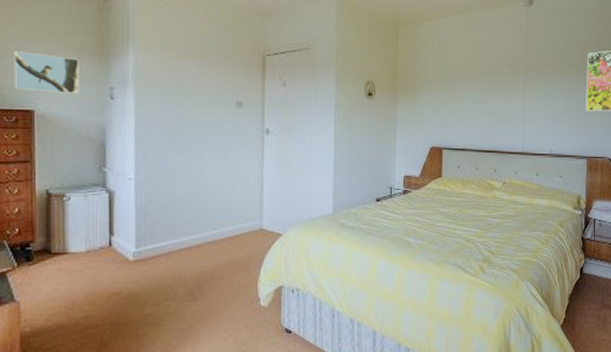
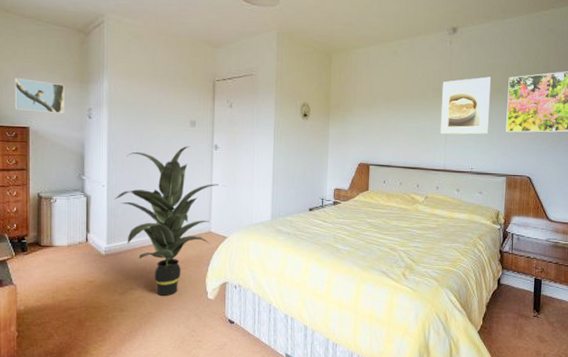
indoor plant: none [143,131,280,307] -> present [114,146,226,297]
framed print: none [517,52,569,115] -> present [440,76,491,135]

